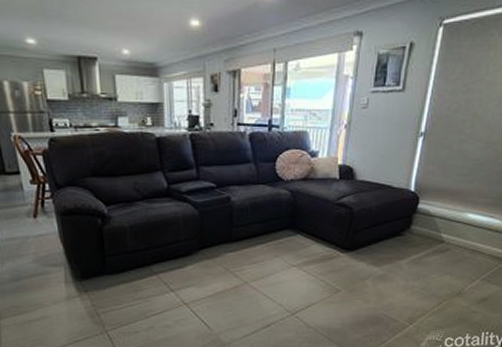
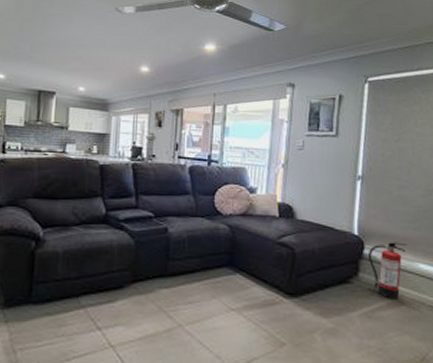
fire extinguisher: none [421,195,461,247] -> present [367,242,408,300]

